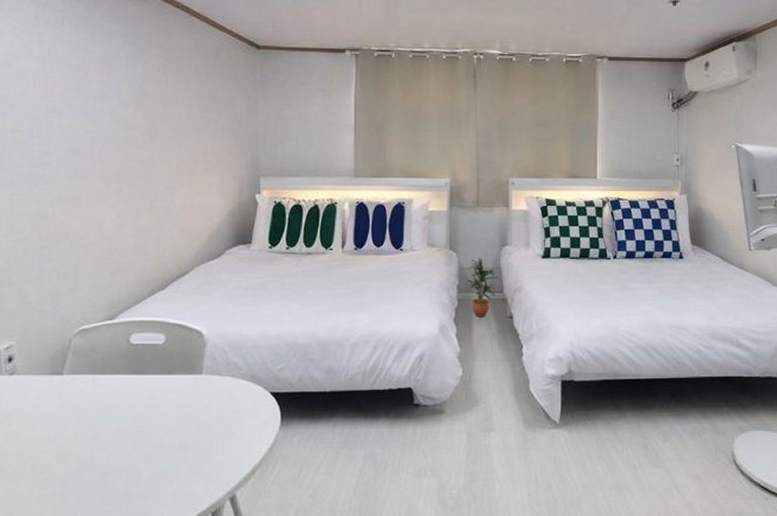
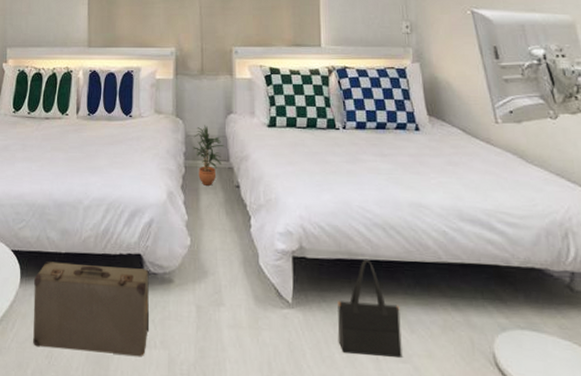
suitcase: none [295,400,420,487] -> present [33,260,150,356]
tote bag: none [600,378,656,464] -> present [337,259,403,358]

